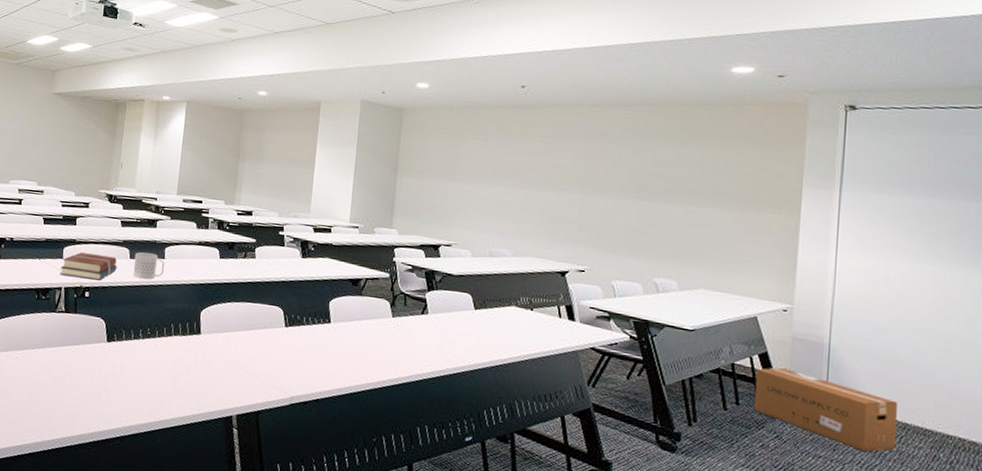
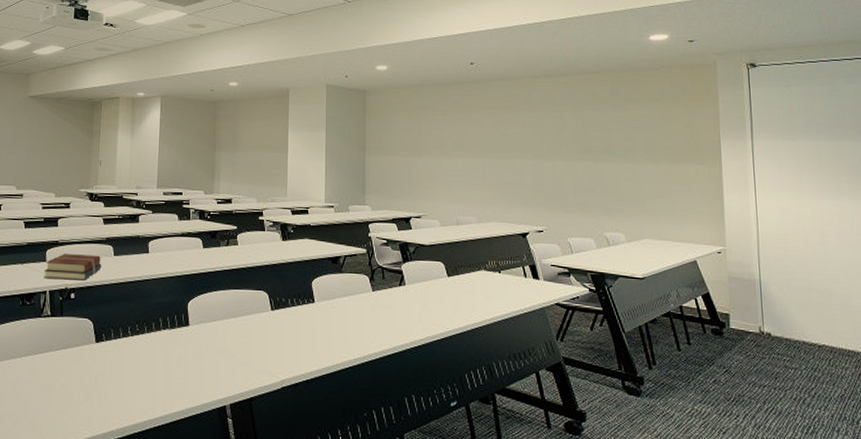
mug: present [132,252,165,280] -> none [118,248,150,276]
box: present [754,367,898,452] -> none [701,306,827,377]

